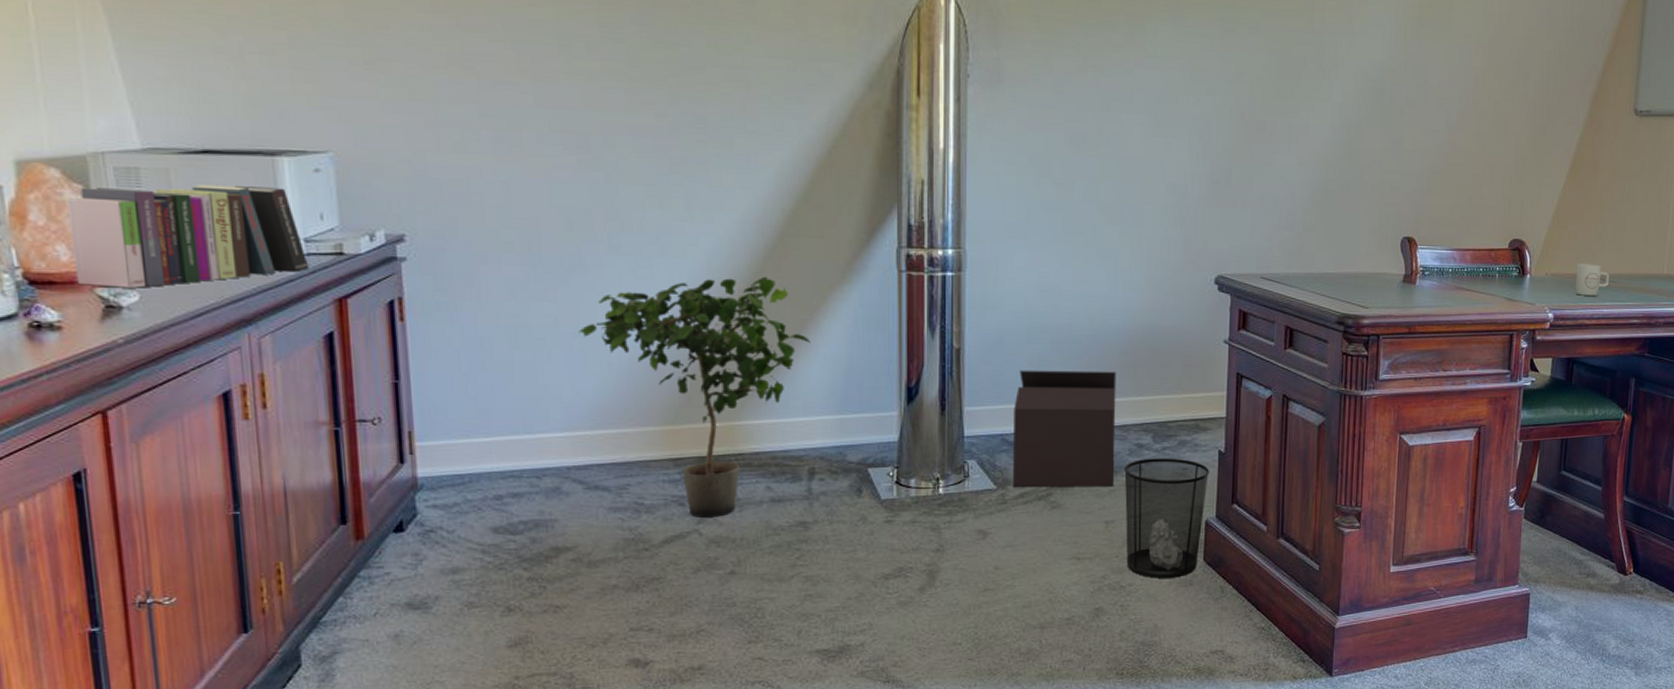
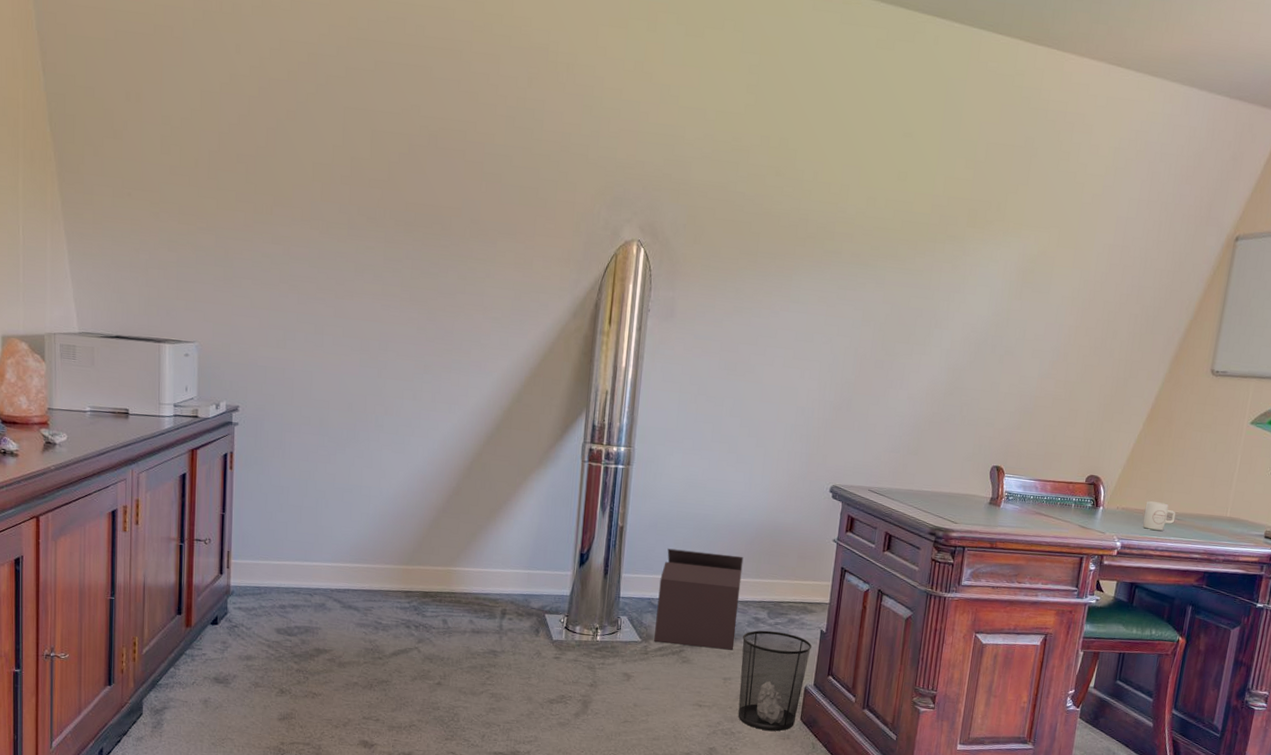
books: present [66,185,309,288] -> none [29,357,175,431]
potted plant: present [578,276,811,517] -> none [348,456,512,640]

